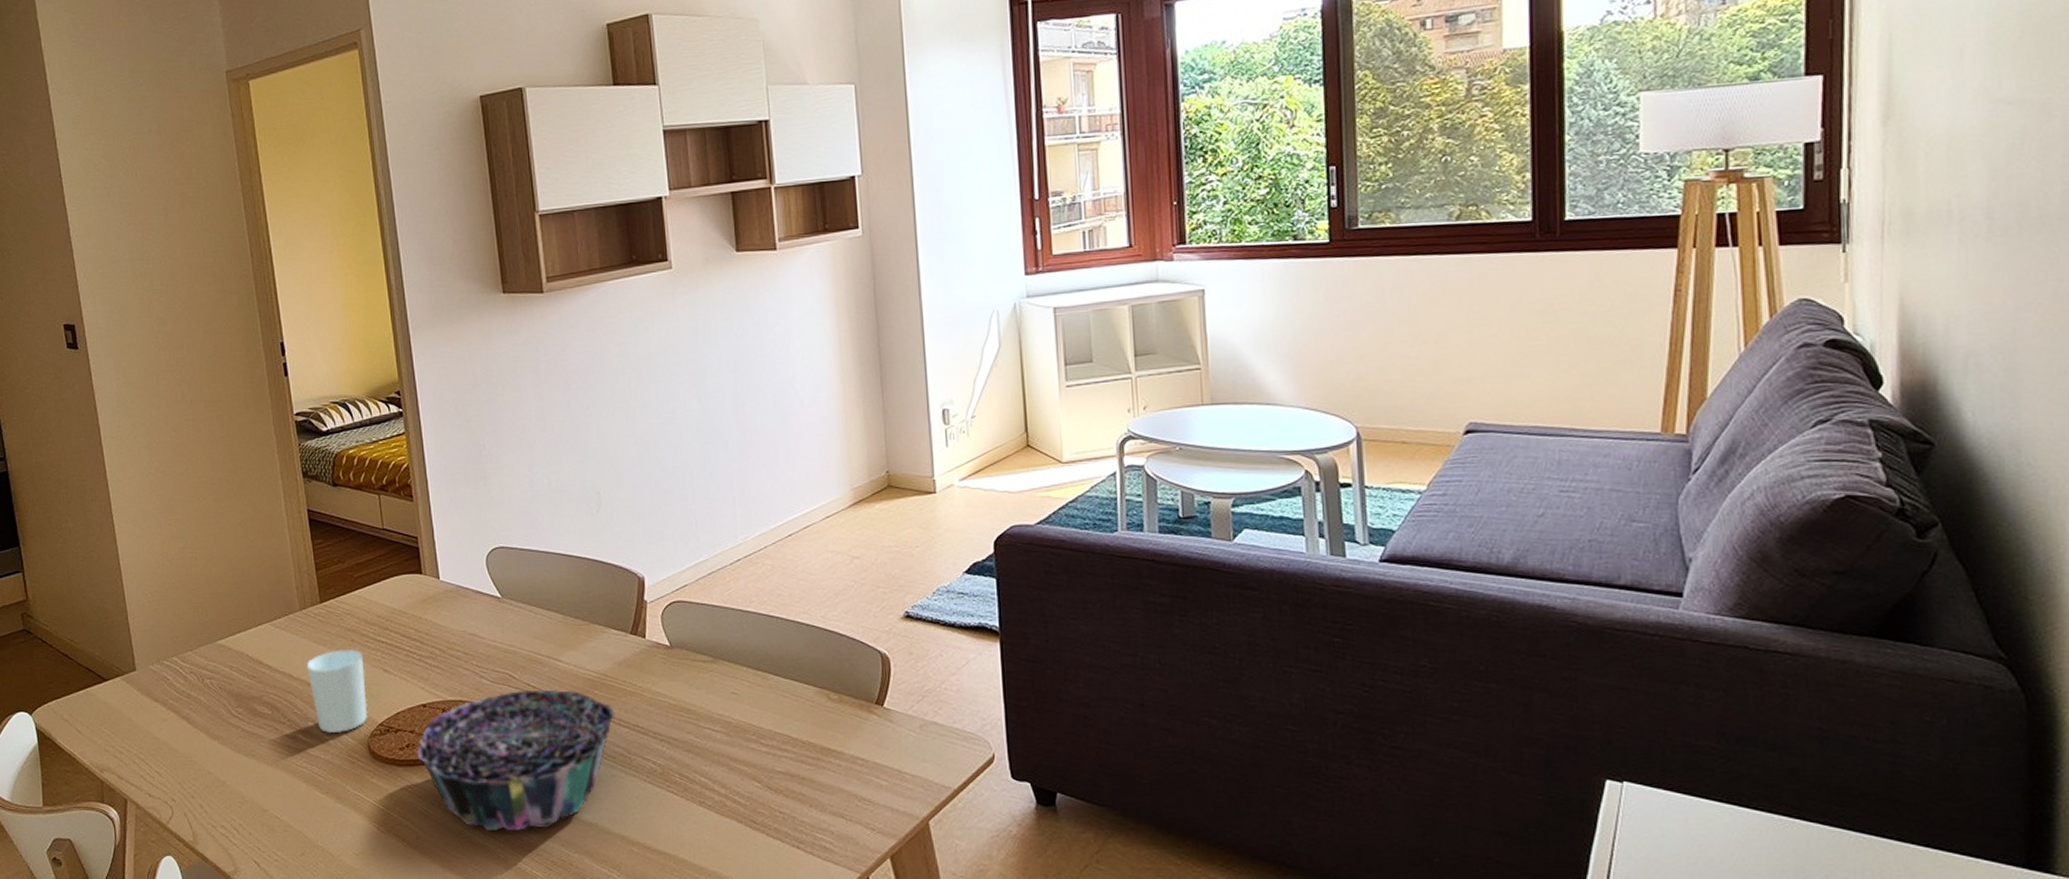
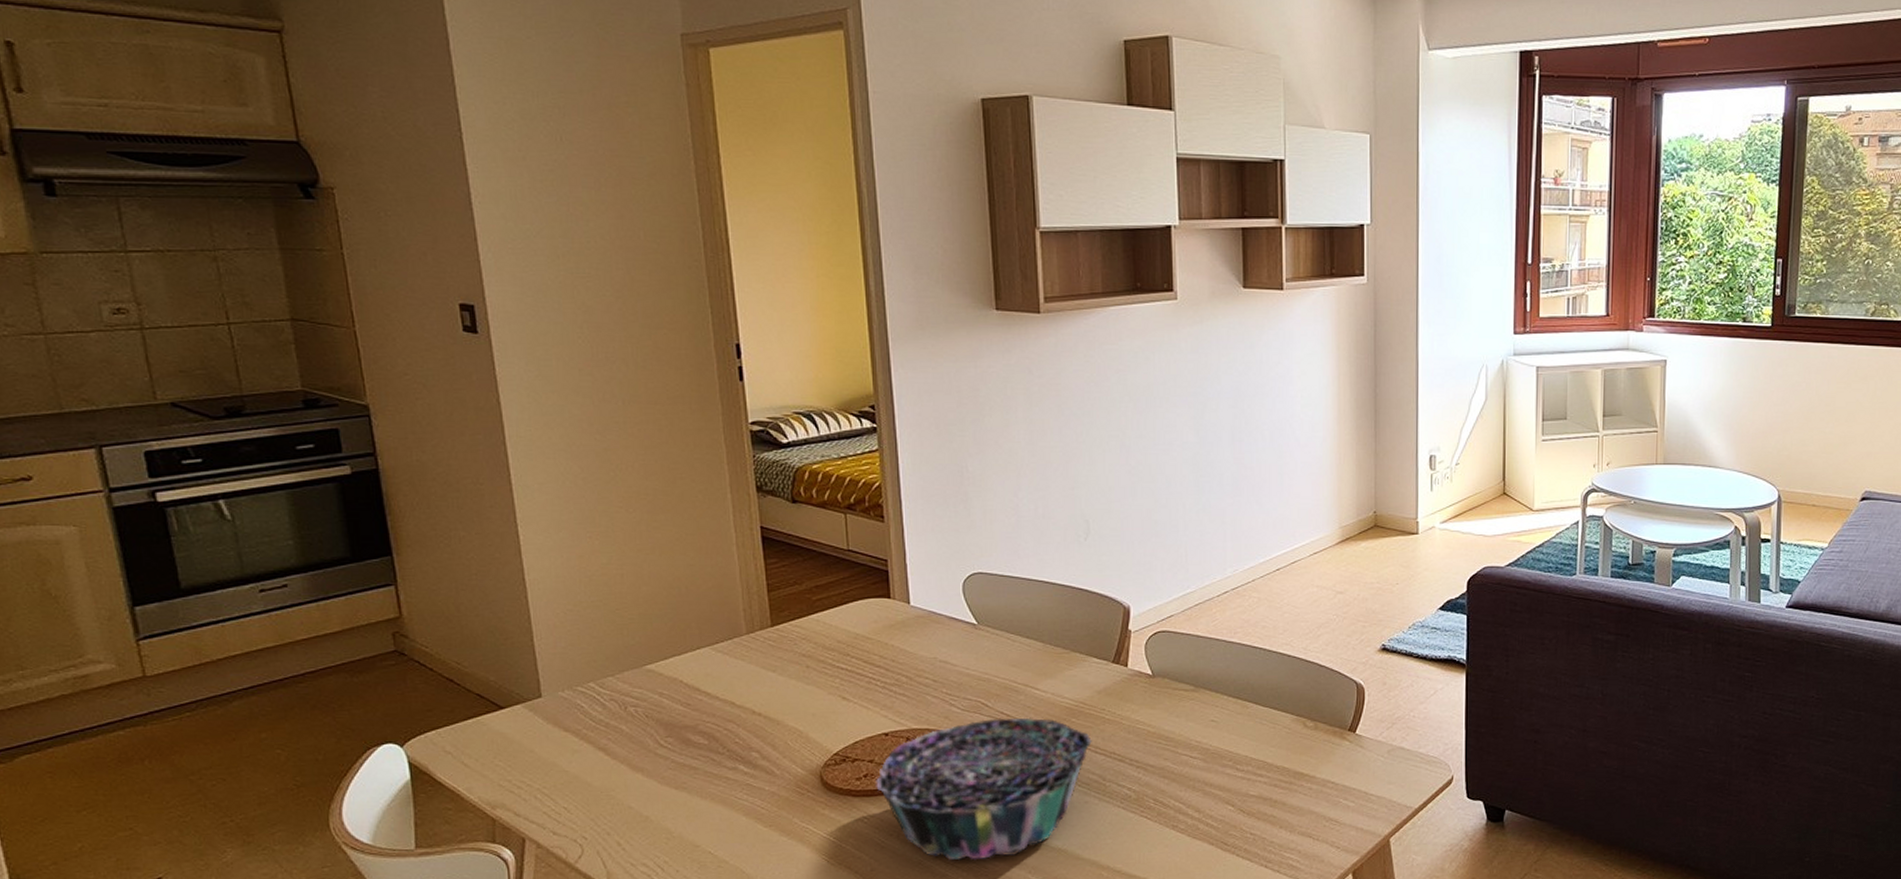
cup: present [306,648,368,734] -> none [752,674,822,764]

